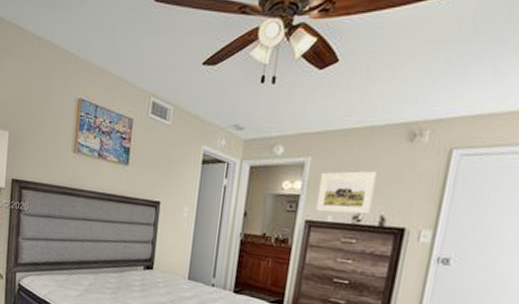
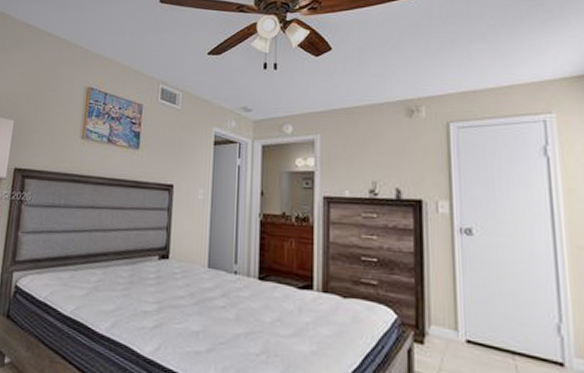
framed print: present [315,170,377,215] -> none [331,145,385,188]

